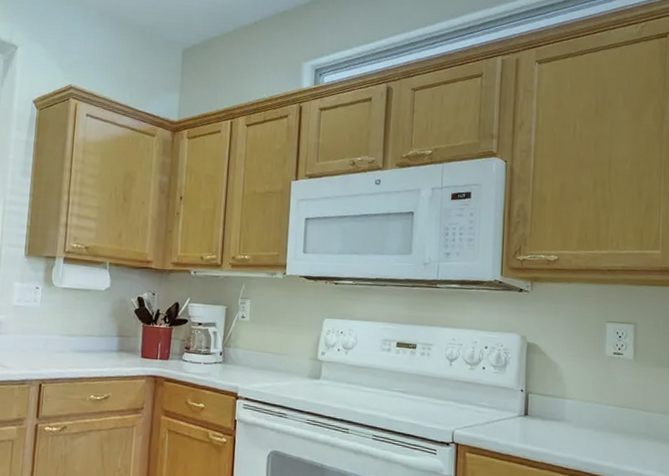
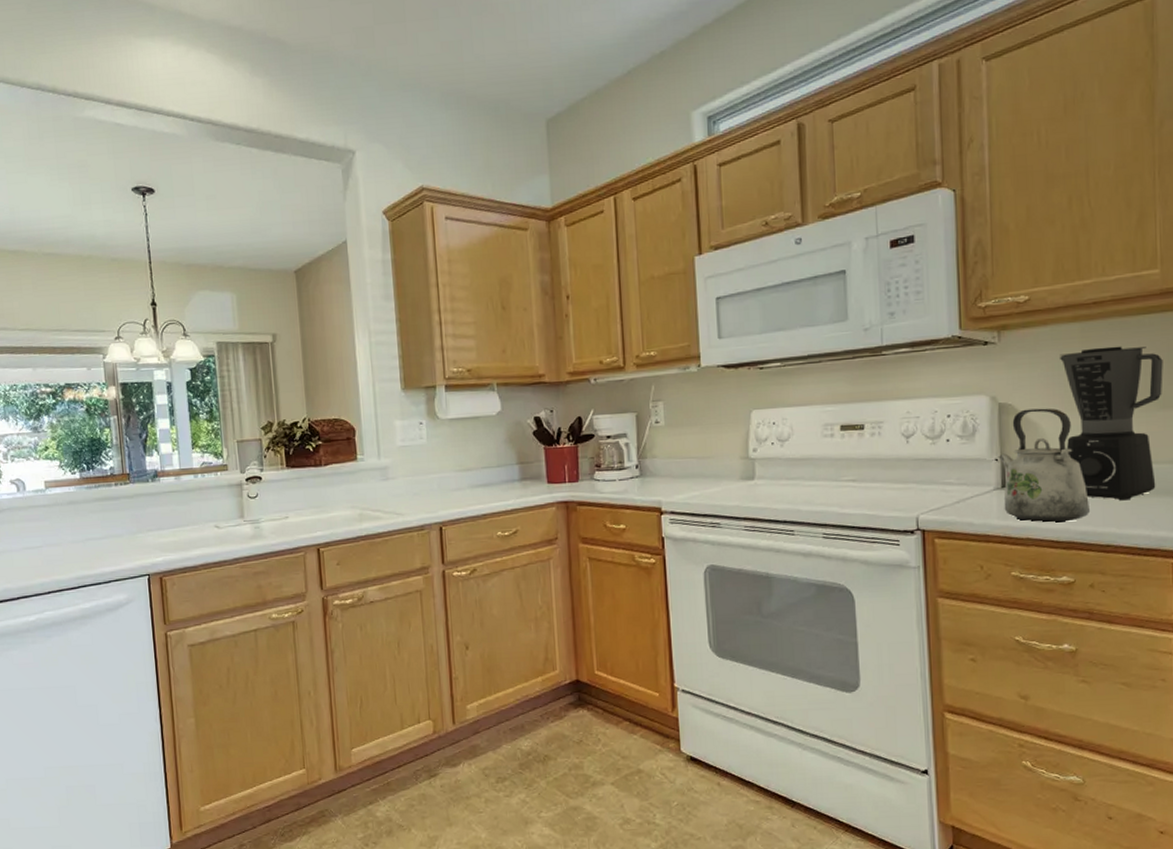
kettle: none [523,351,595,453] -> present [998,408,1091,523]
blender: none [579,307,659,441] -> present [1060,346,1163,501]

